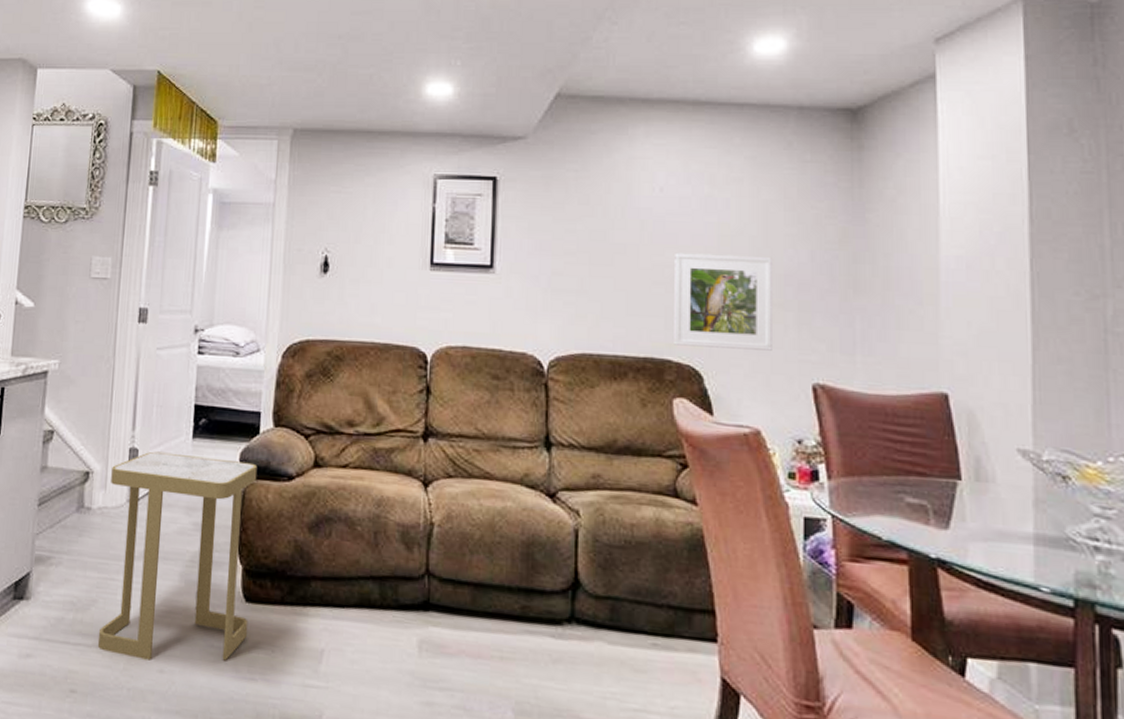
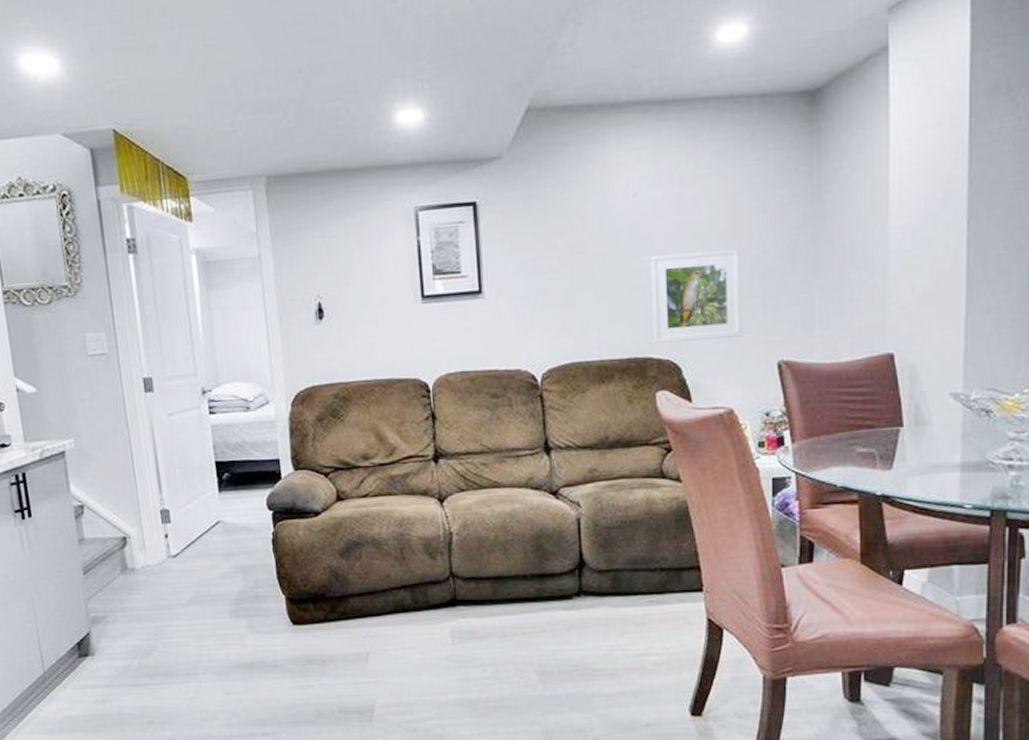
side table: present [97,451,258,661] -> none [147,506,300,687]

